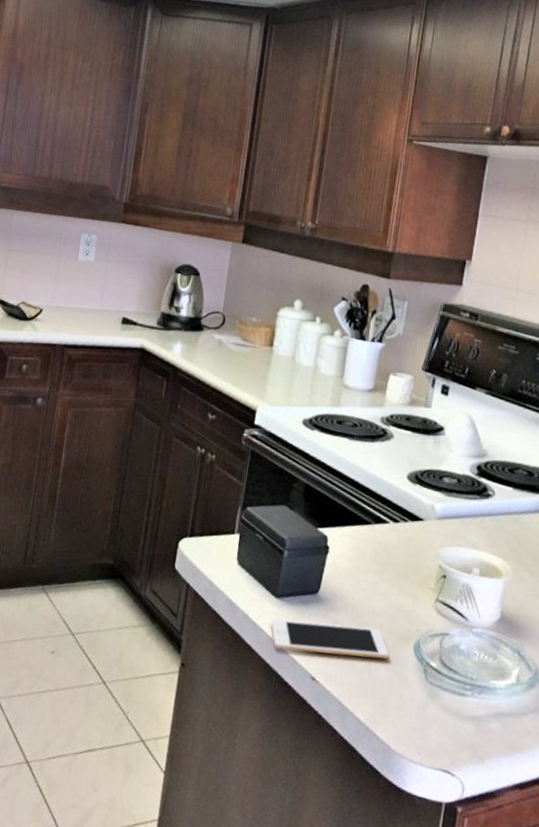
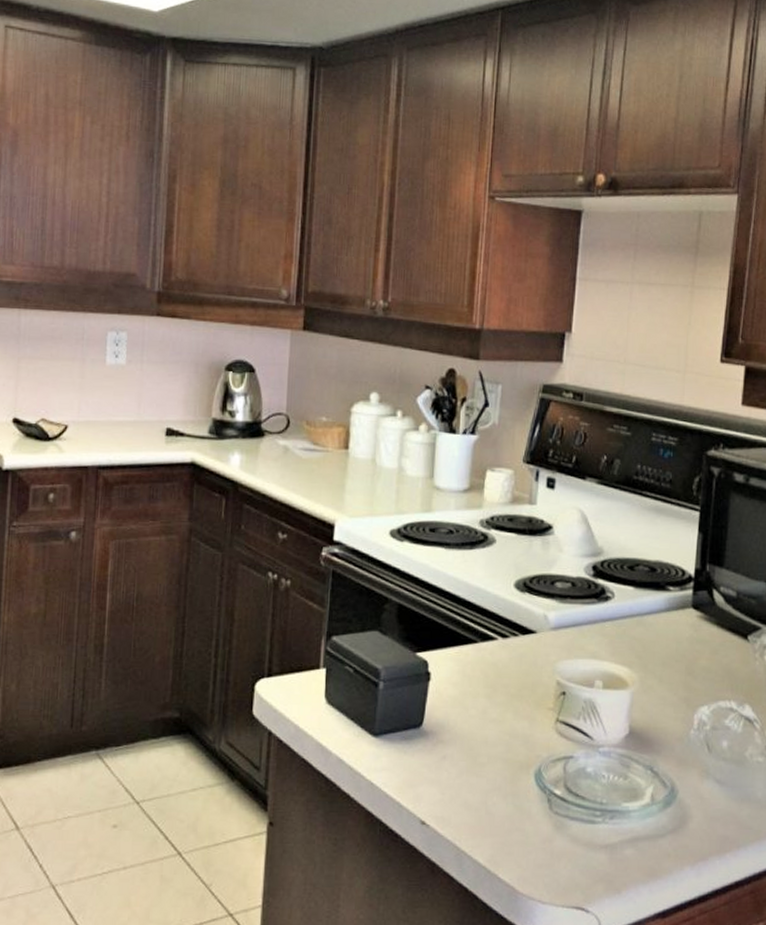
cell phone: present [271,619,389,660] -> none [370,759,507,795]

